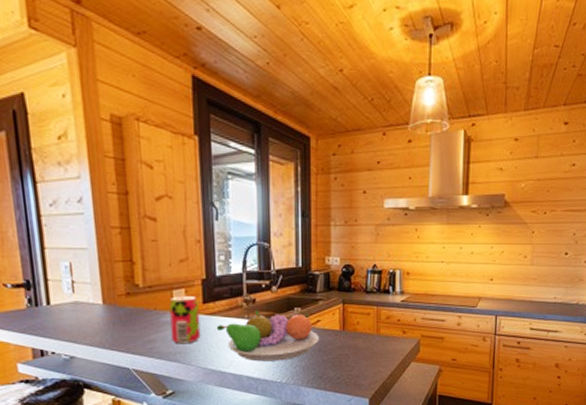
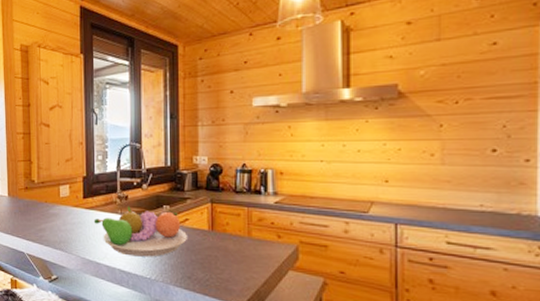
beverage can: present [169,295,201,344] -> none [57,190,81,235]

